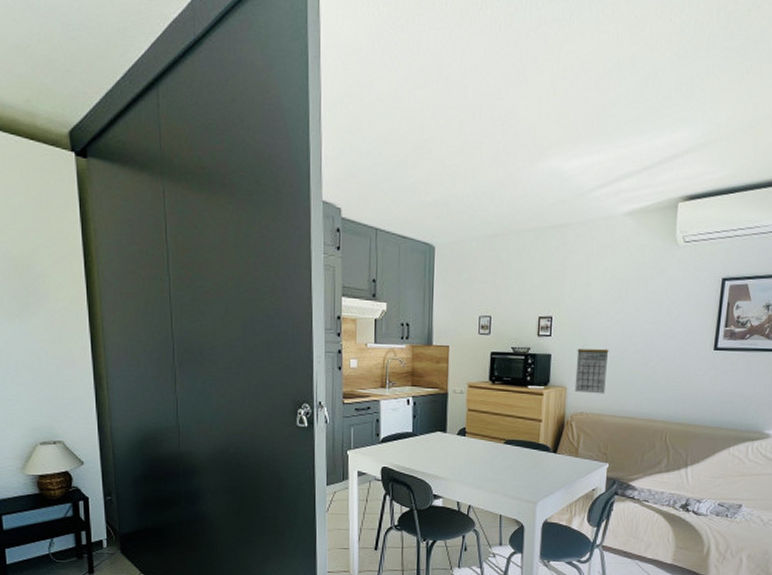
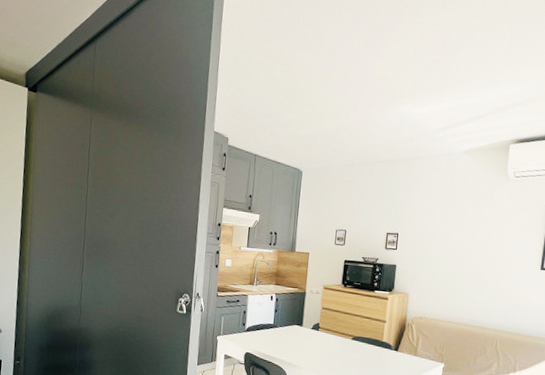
calendar: present [574,346,609,394] -> none [415,260,447,302]

